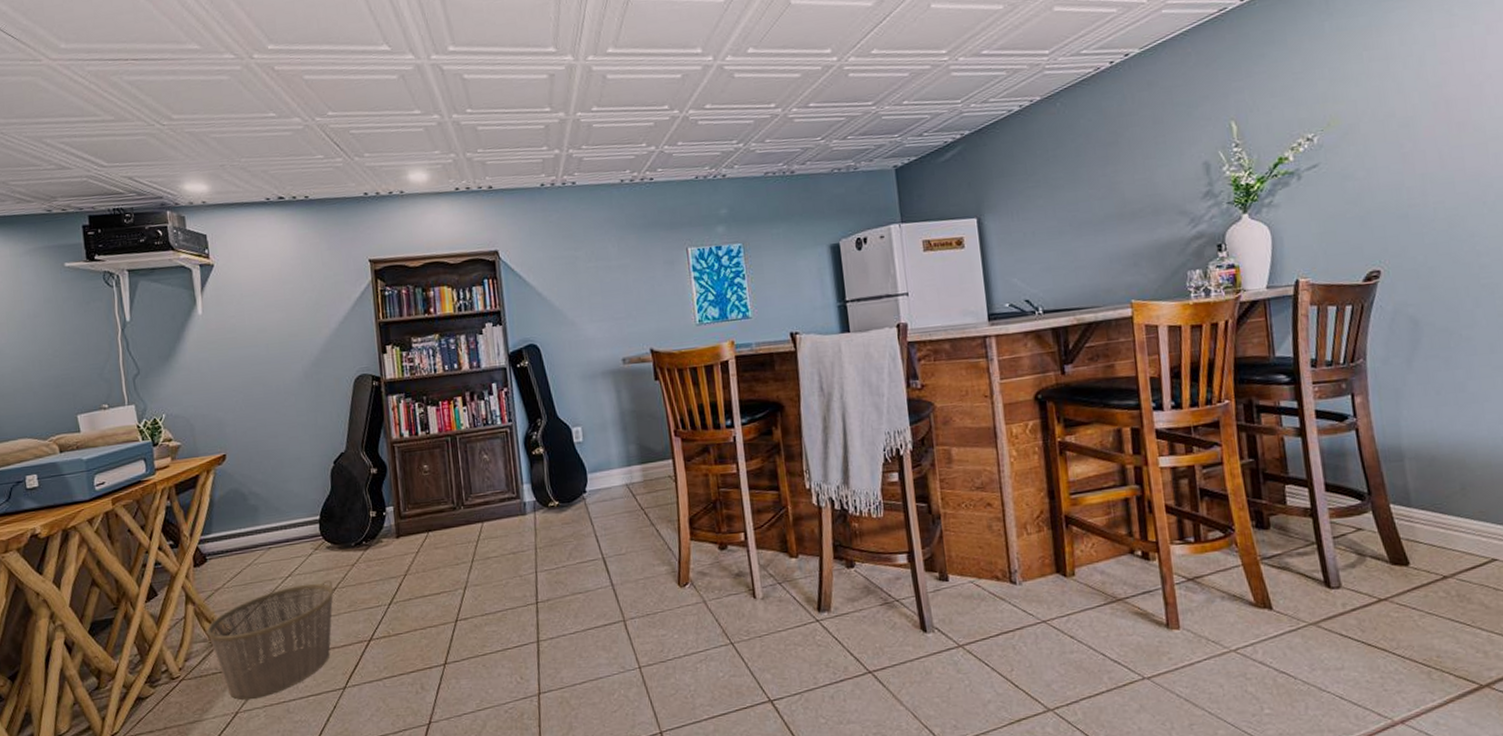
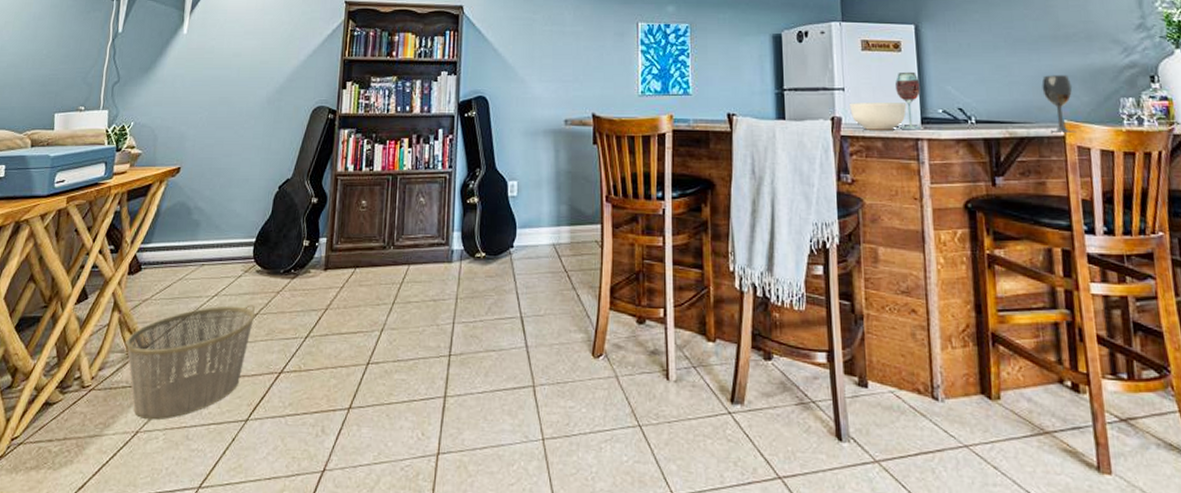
bowl: none [914,301,973,333] -> present [849,103,907,130]
wineglass: none [959,267,989,328] -> present [894,71,922,129]
wine glass: none [1108,253,1144,314] -> present [1041,75,1076,133]

